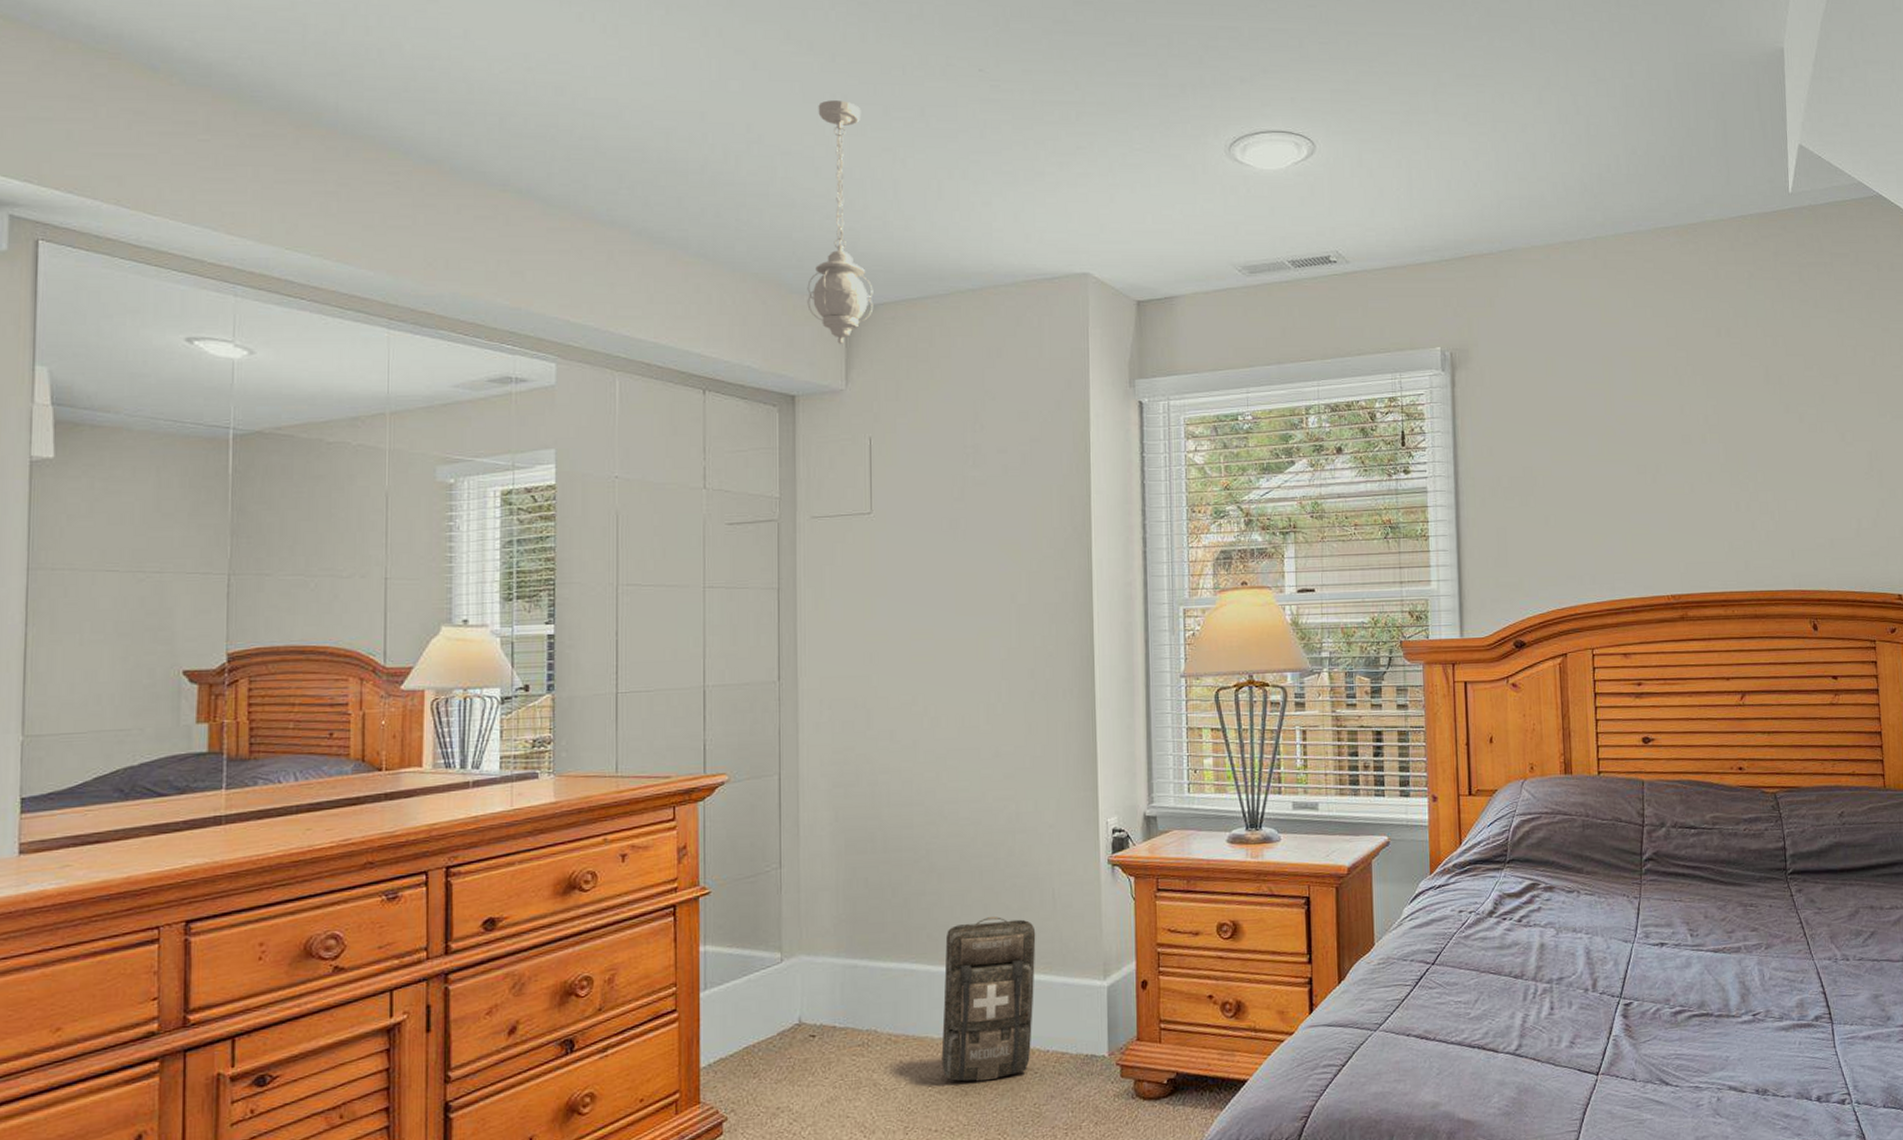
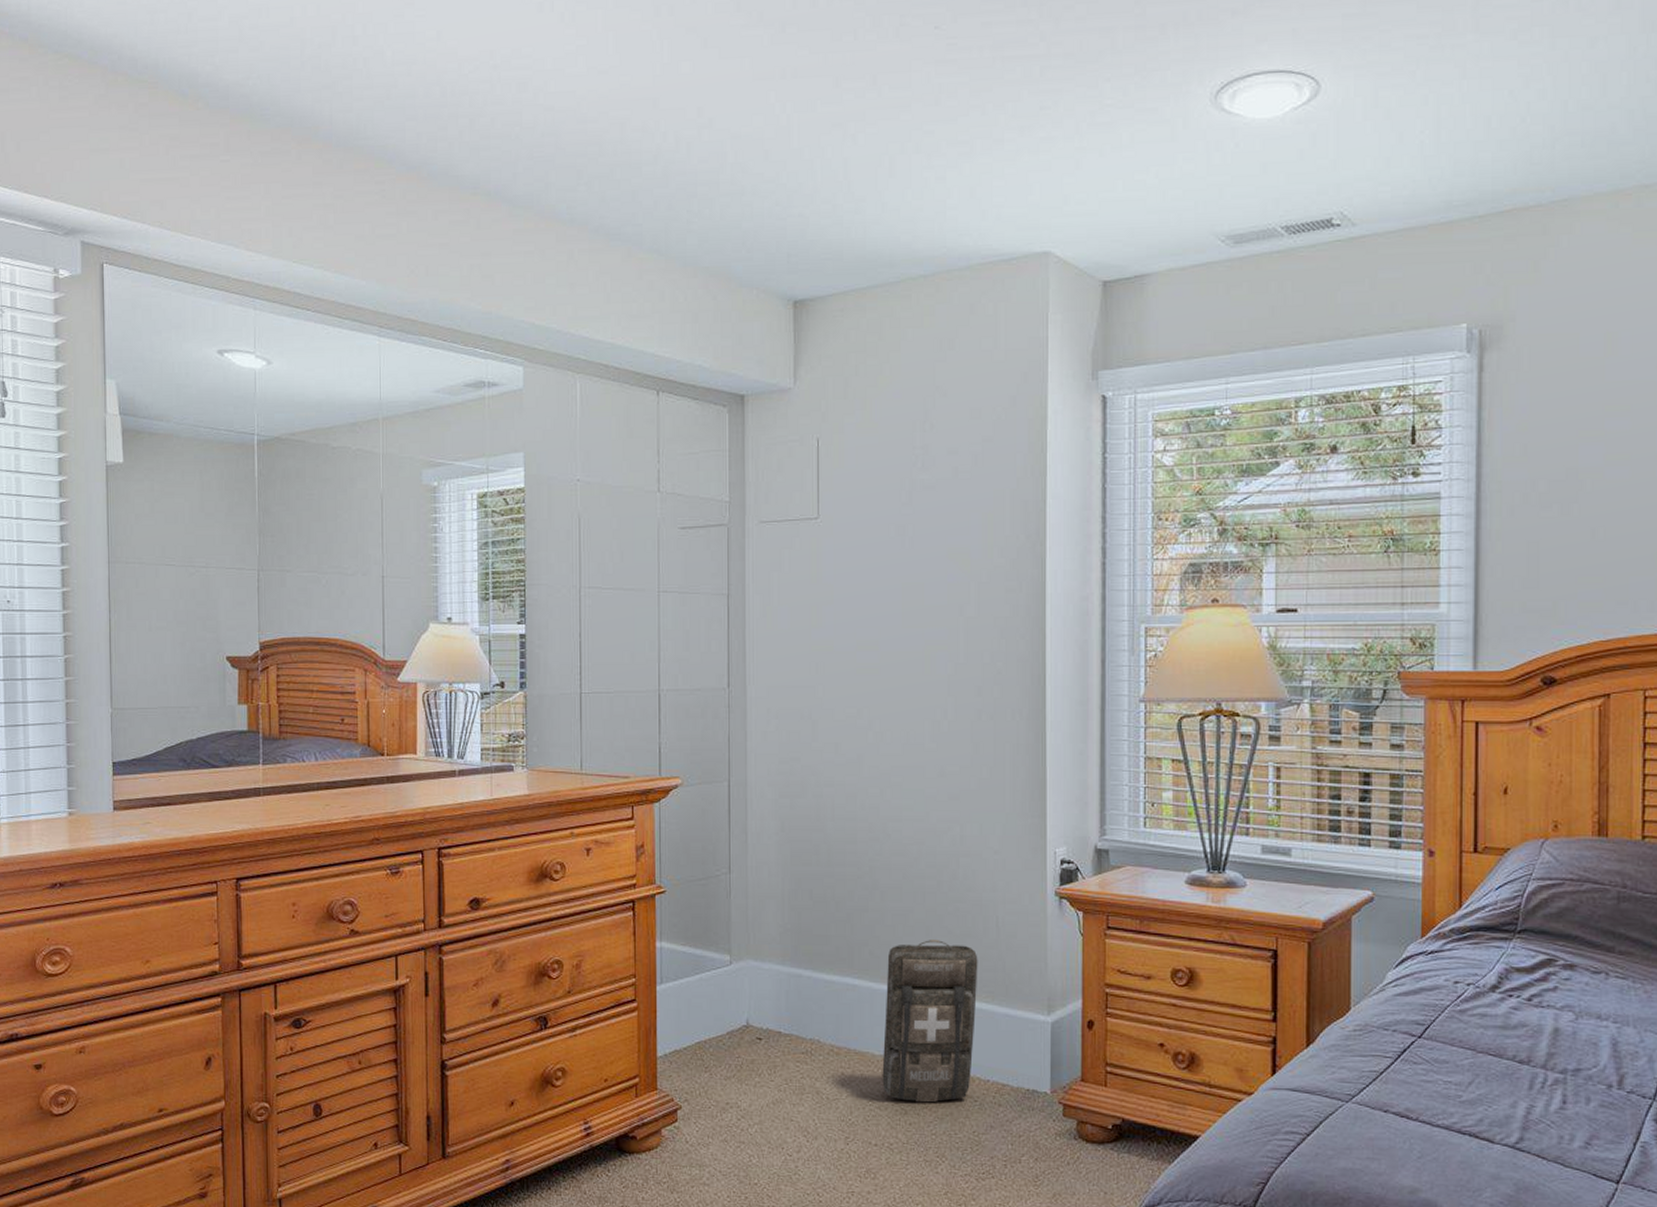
pendant light: present [807,100,874,344] -> none [756,74,822,339]

